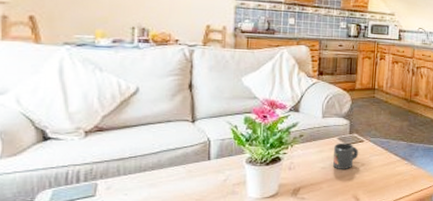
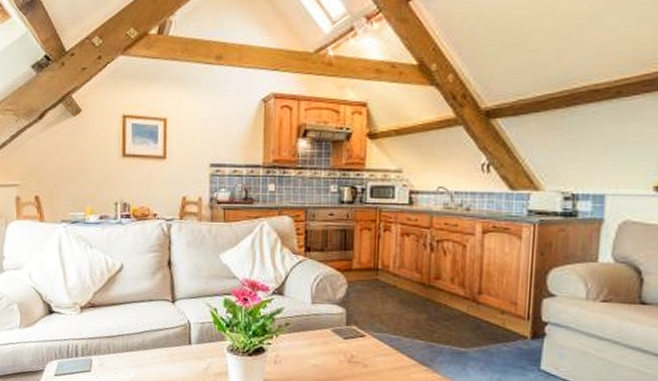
mug: present [332,142,359,169] -> none [326,335,360,370]

